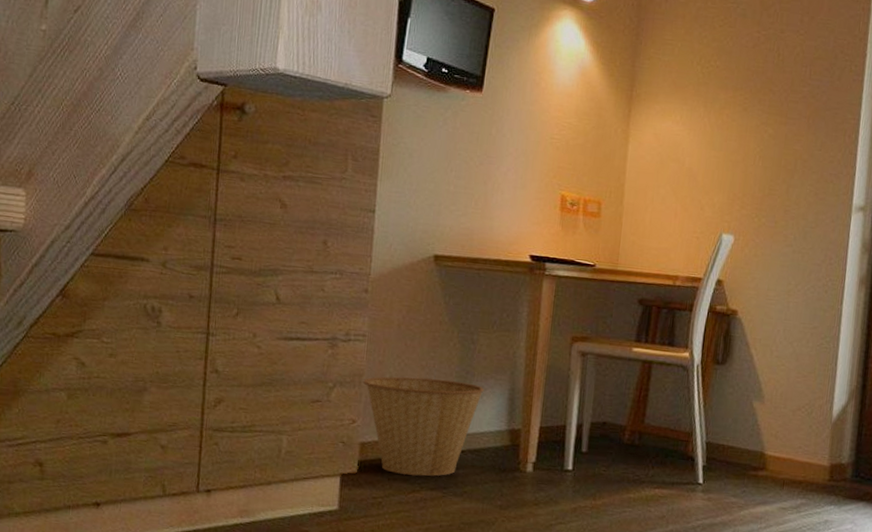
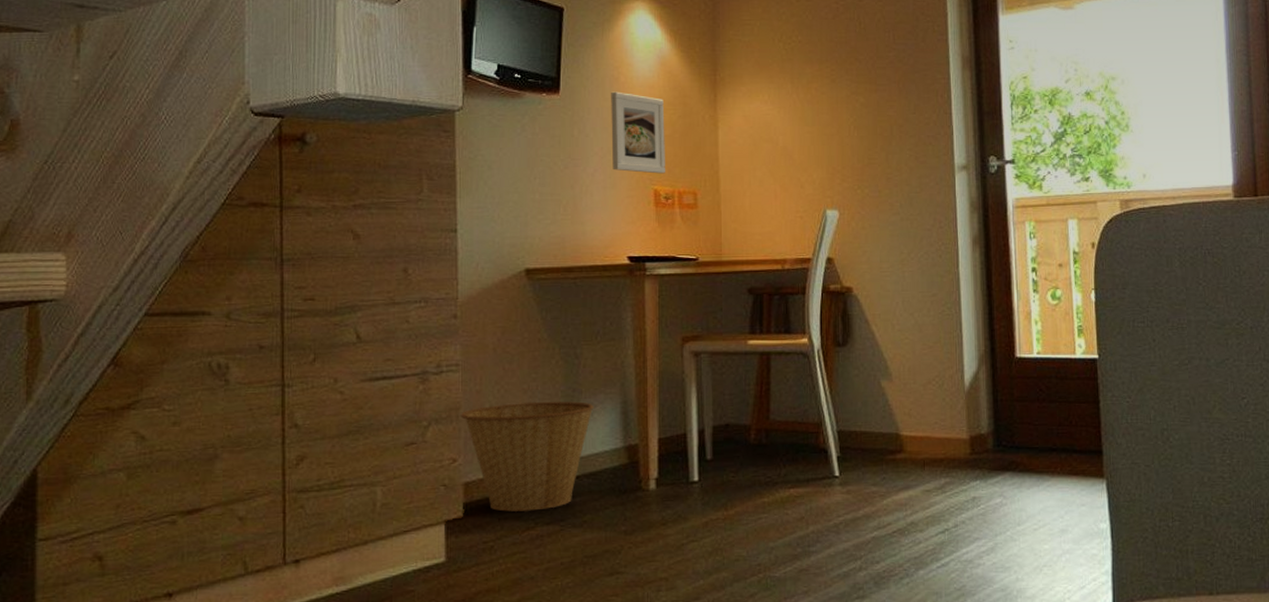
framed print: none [524,96,580,181] -> present [611,91,666,174]

